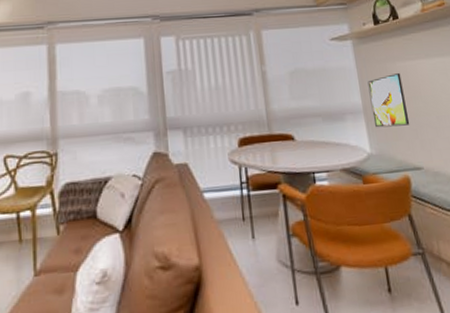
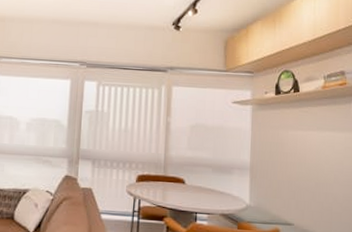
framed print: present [367,72,410,128] -> none [257,139,291,187]

